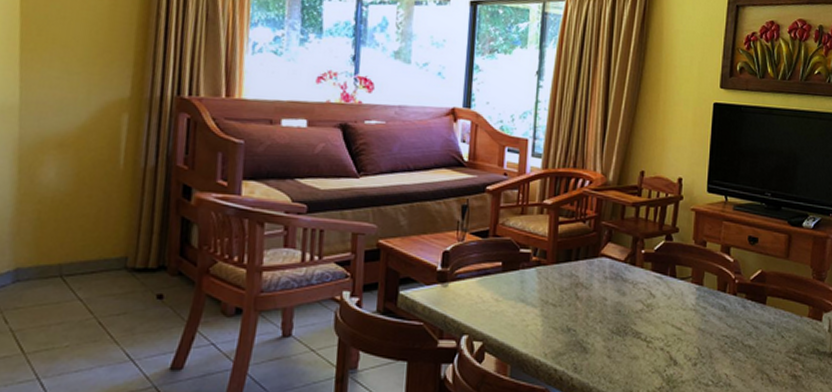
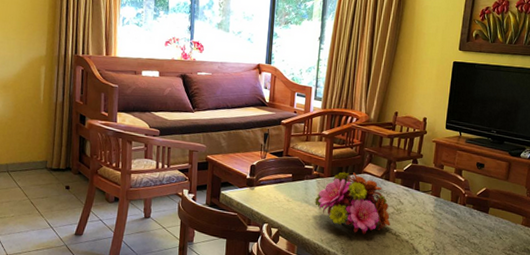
flower bouquet: none [534,256,639,343] -> present [315,172,391,235]

